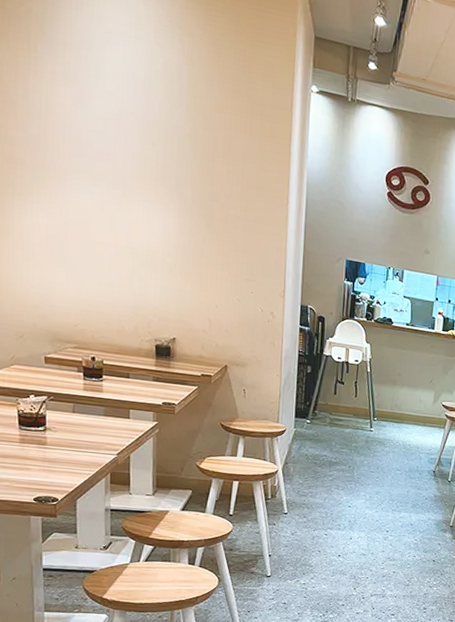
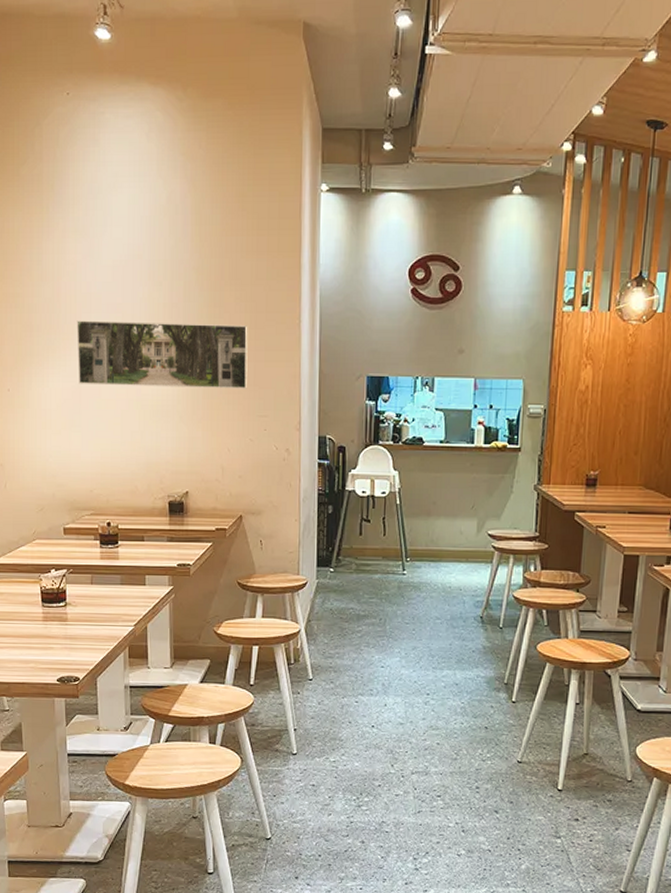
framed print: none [64,162,239,254] -> present [76,320,248,389]

